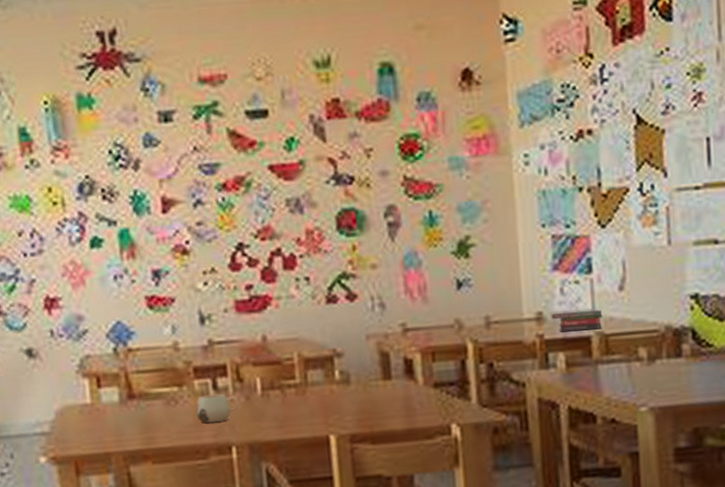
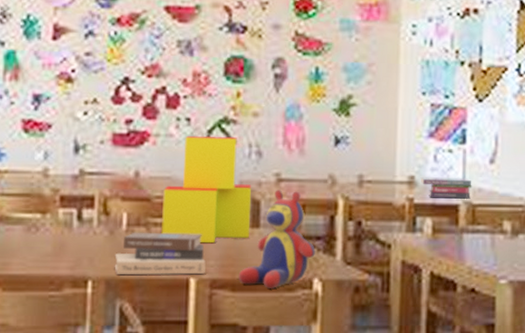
mug: present [195,394,239,424] -> none [56,225,102,254]
books: none [254,391,344,438] -> present [114,232,206,276]
toy blocks: none [292,292,382,401] -> present [161,136,252,244]
stuffed animal: none [376,339,450,438] -> present [238,190,315,288]

